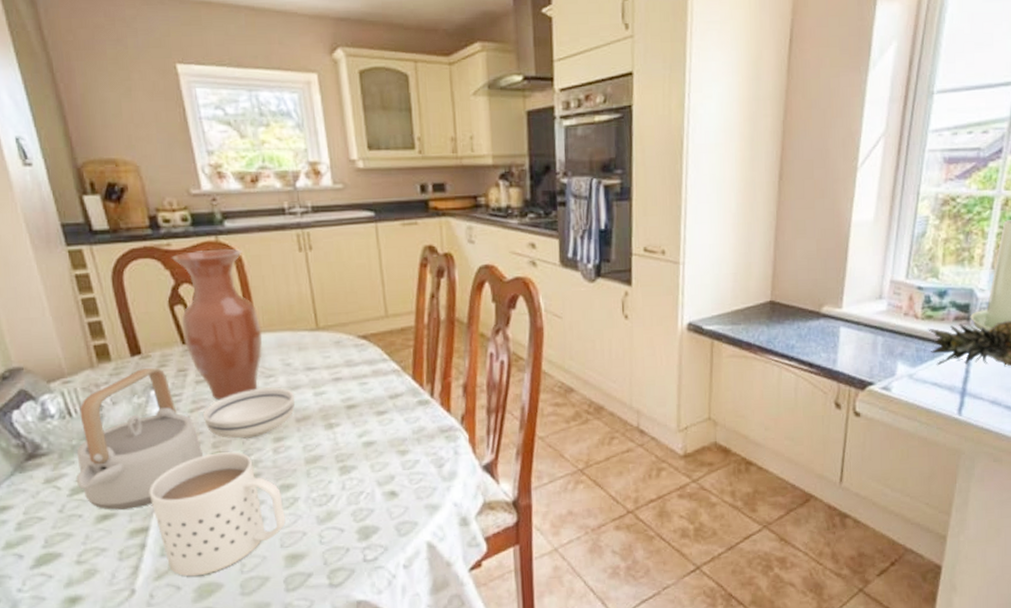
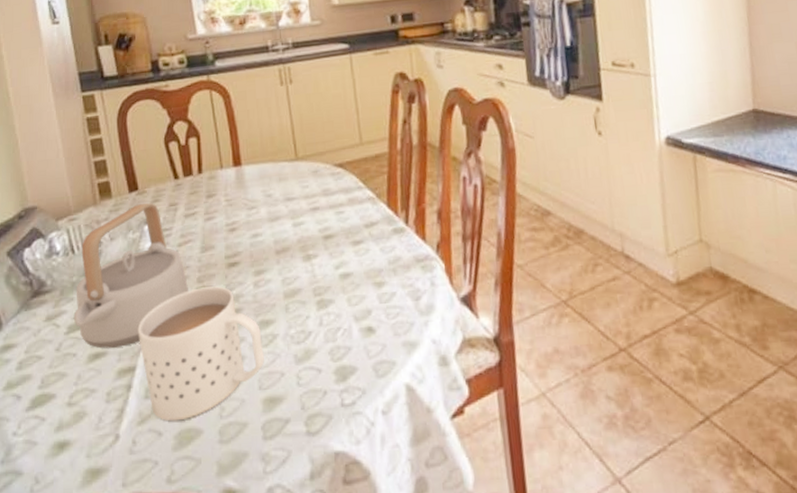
vase: present [171,249,262,401] -> none [168,86,246,234]
bowl: present [202,387,295,439] -> none [189,219,275,272]

